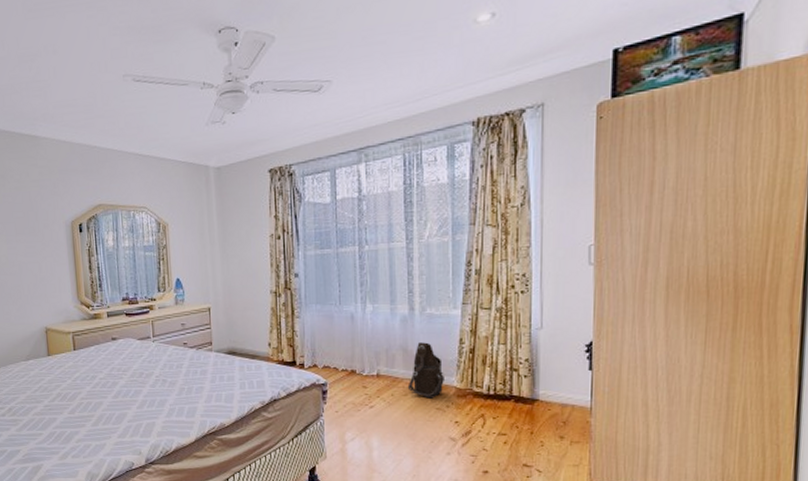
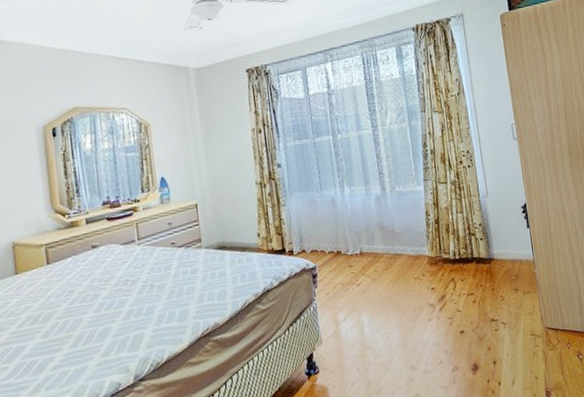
shoulder bag: present [407,342,446,399] -> none [387,217,418,270]

